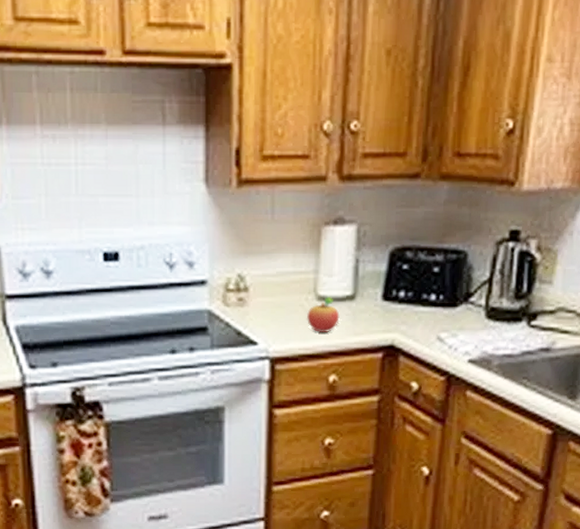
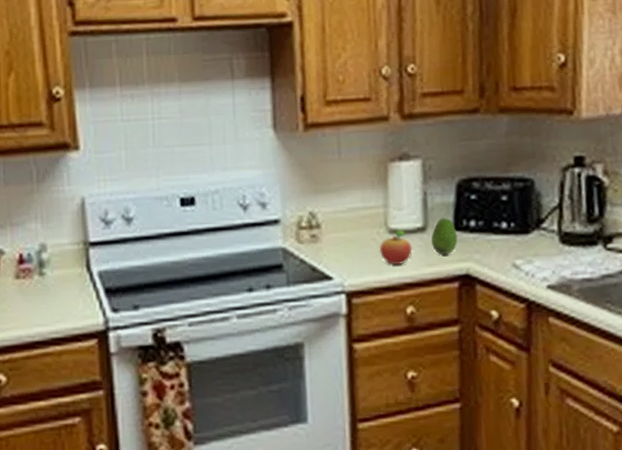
fruit: none [360,286,386,325] -> present [431,217,458,255]

